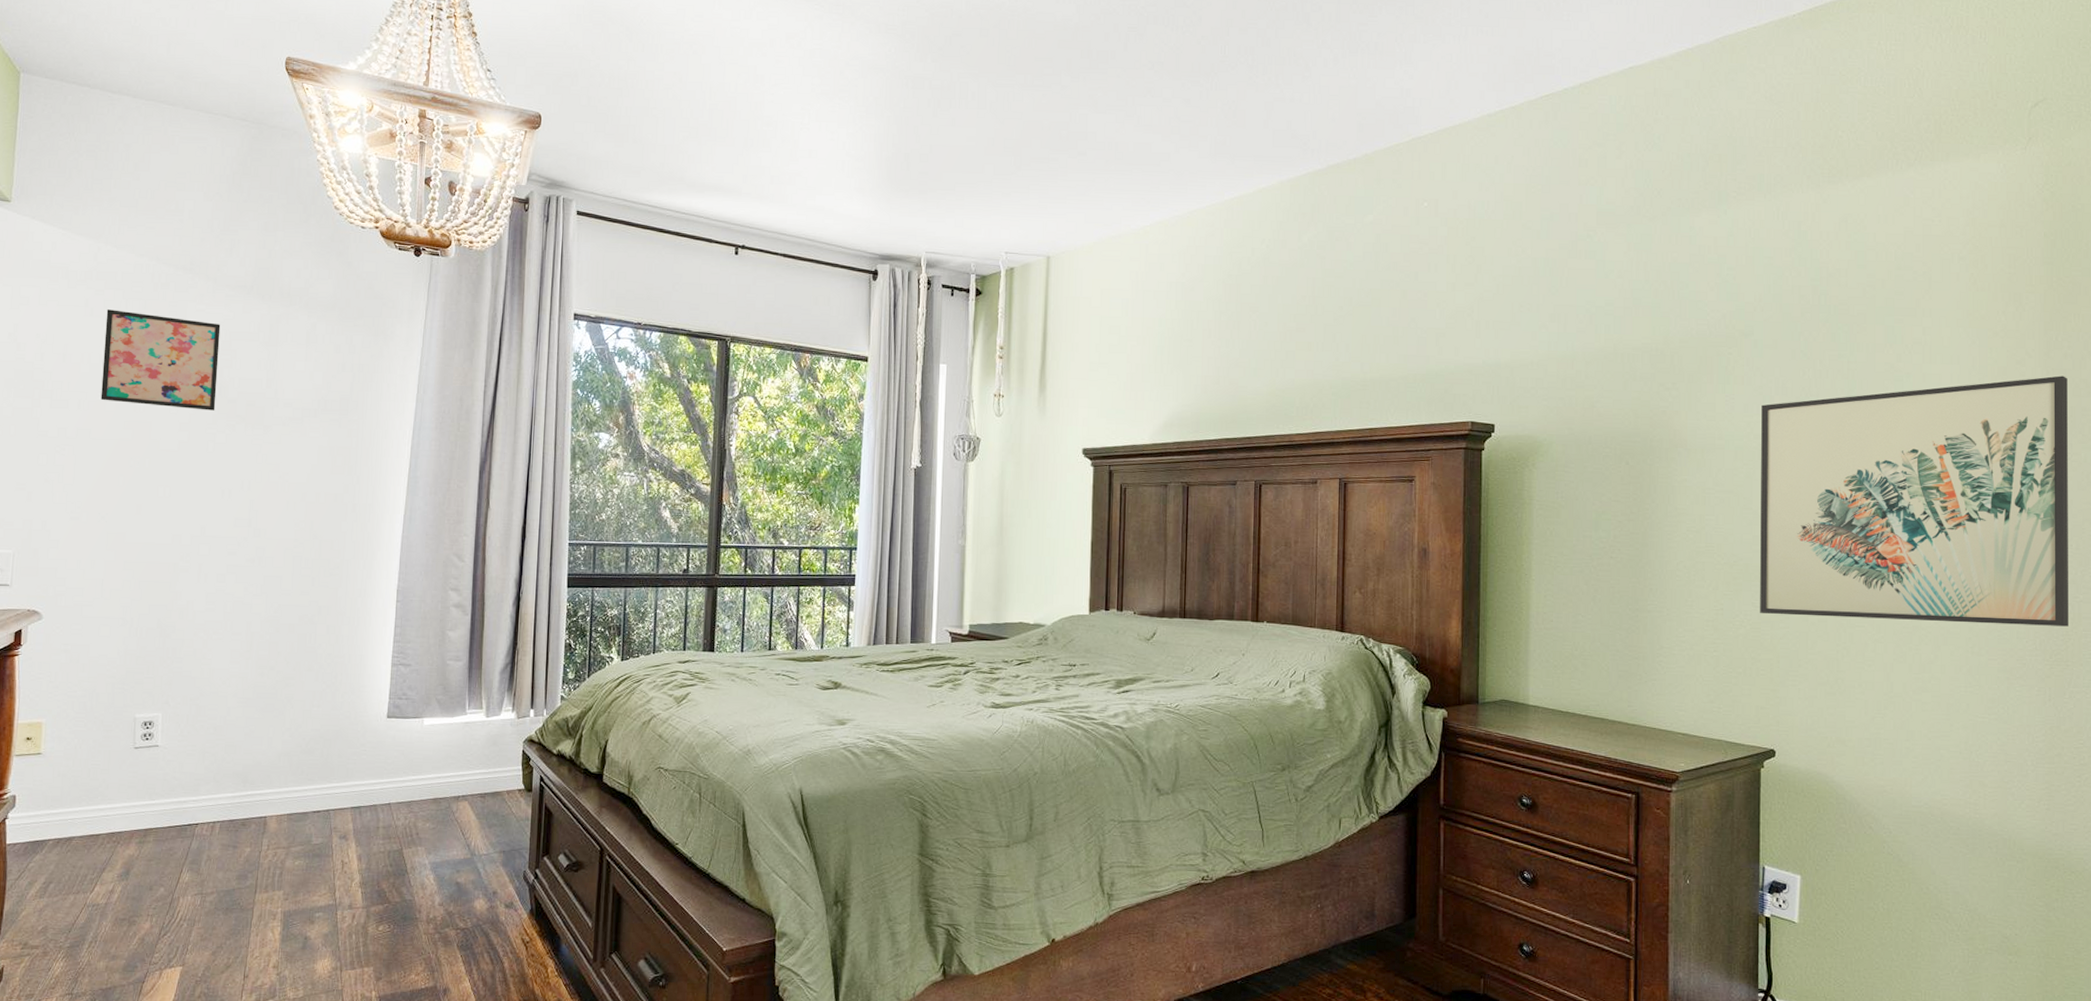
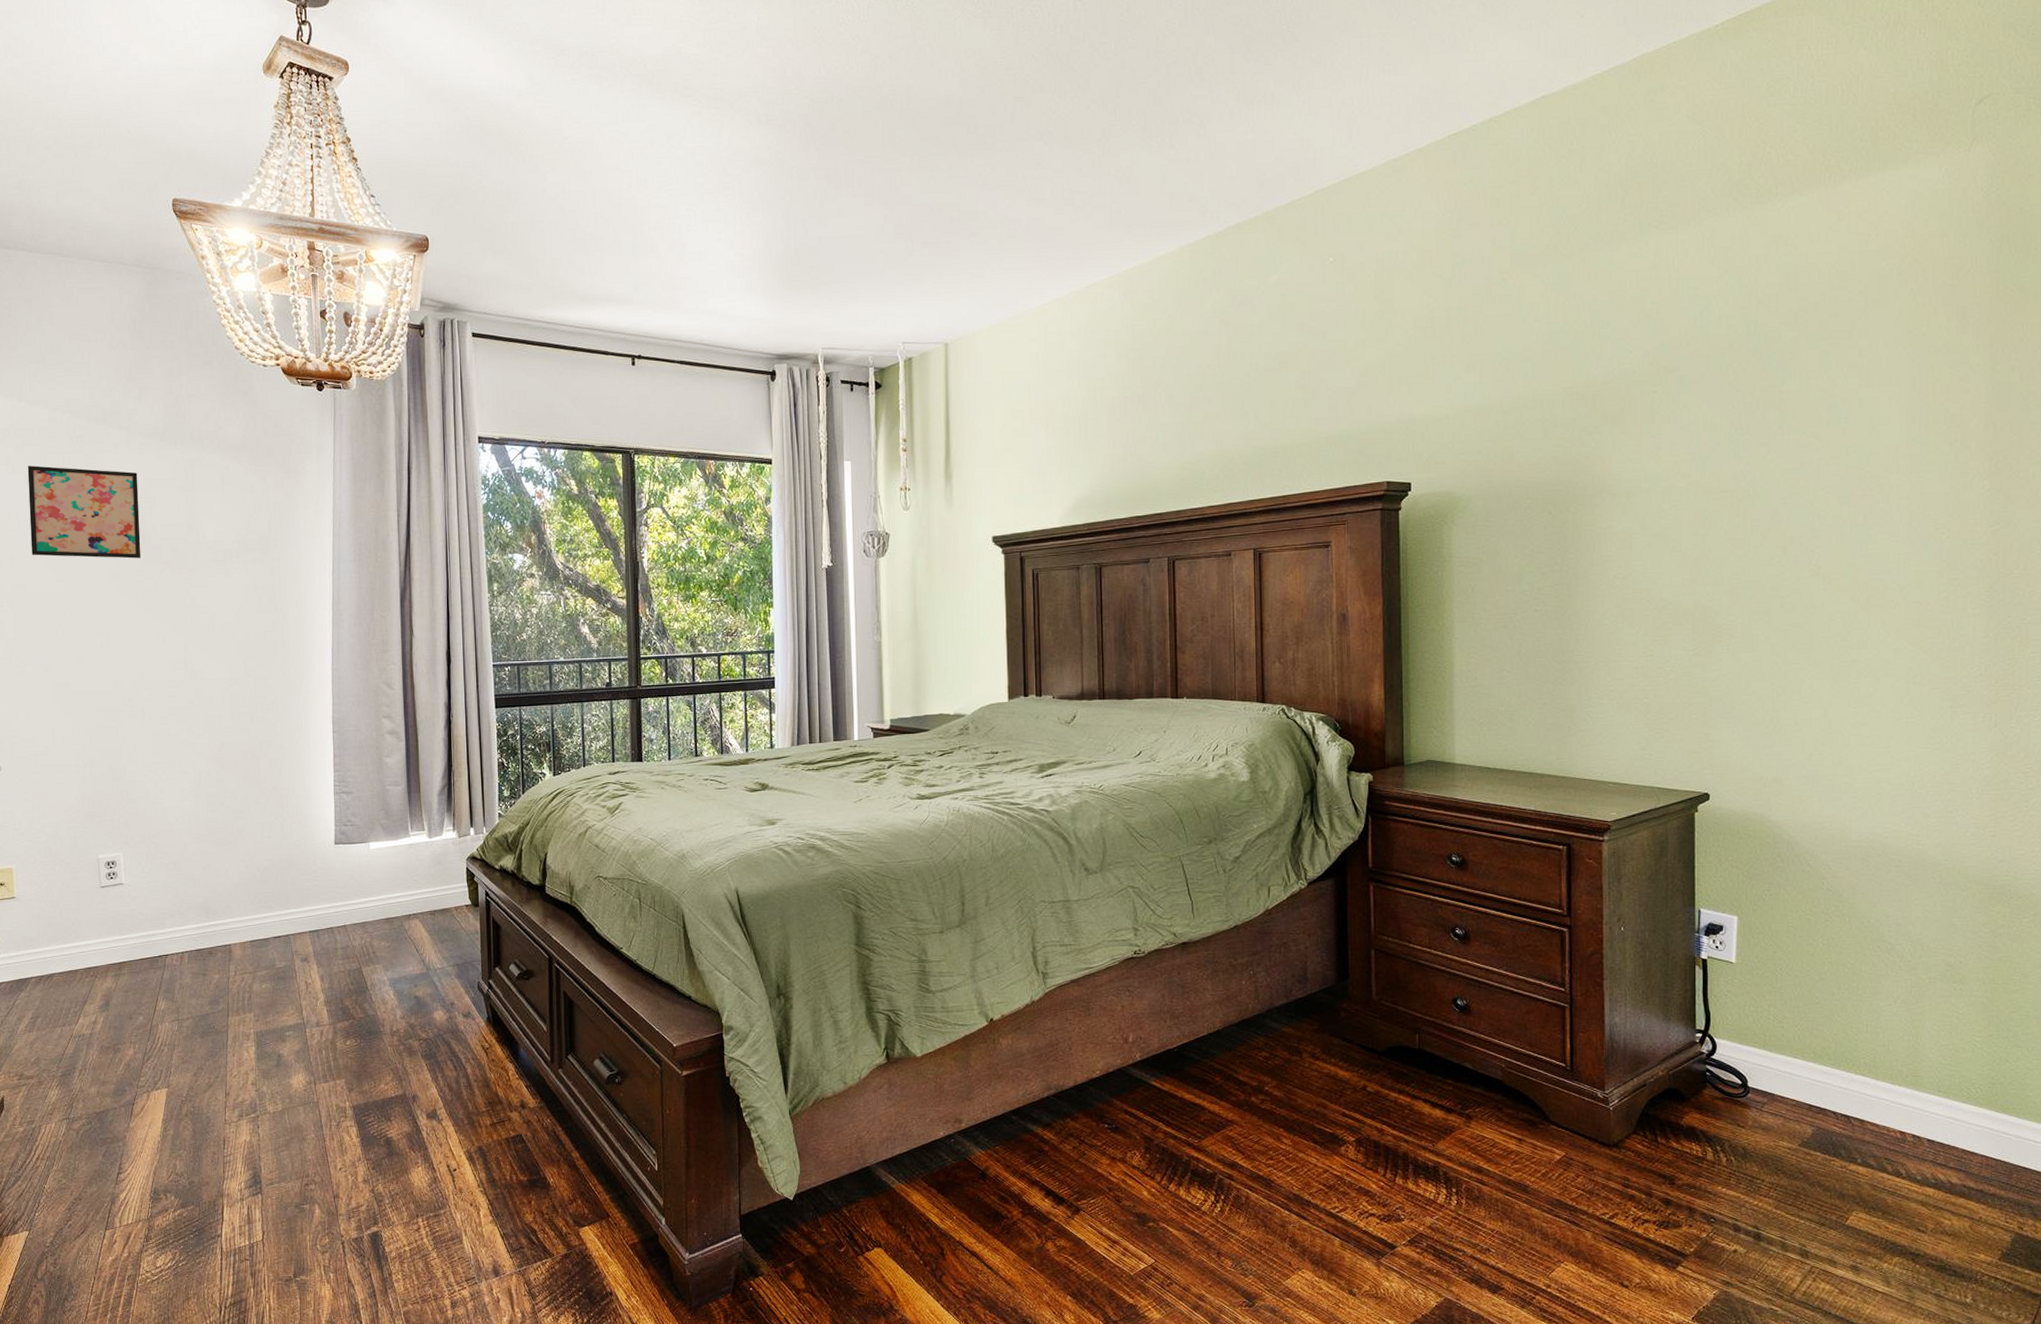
wall art: present [1760,375,2068,627] -> none [1689,389,2015,657]

